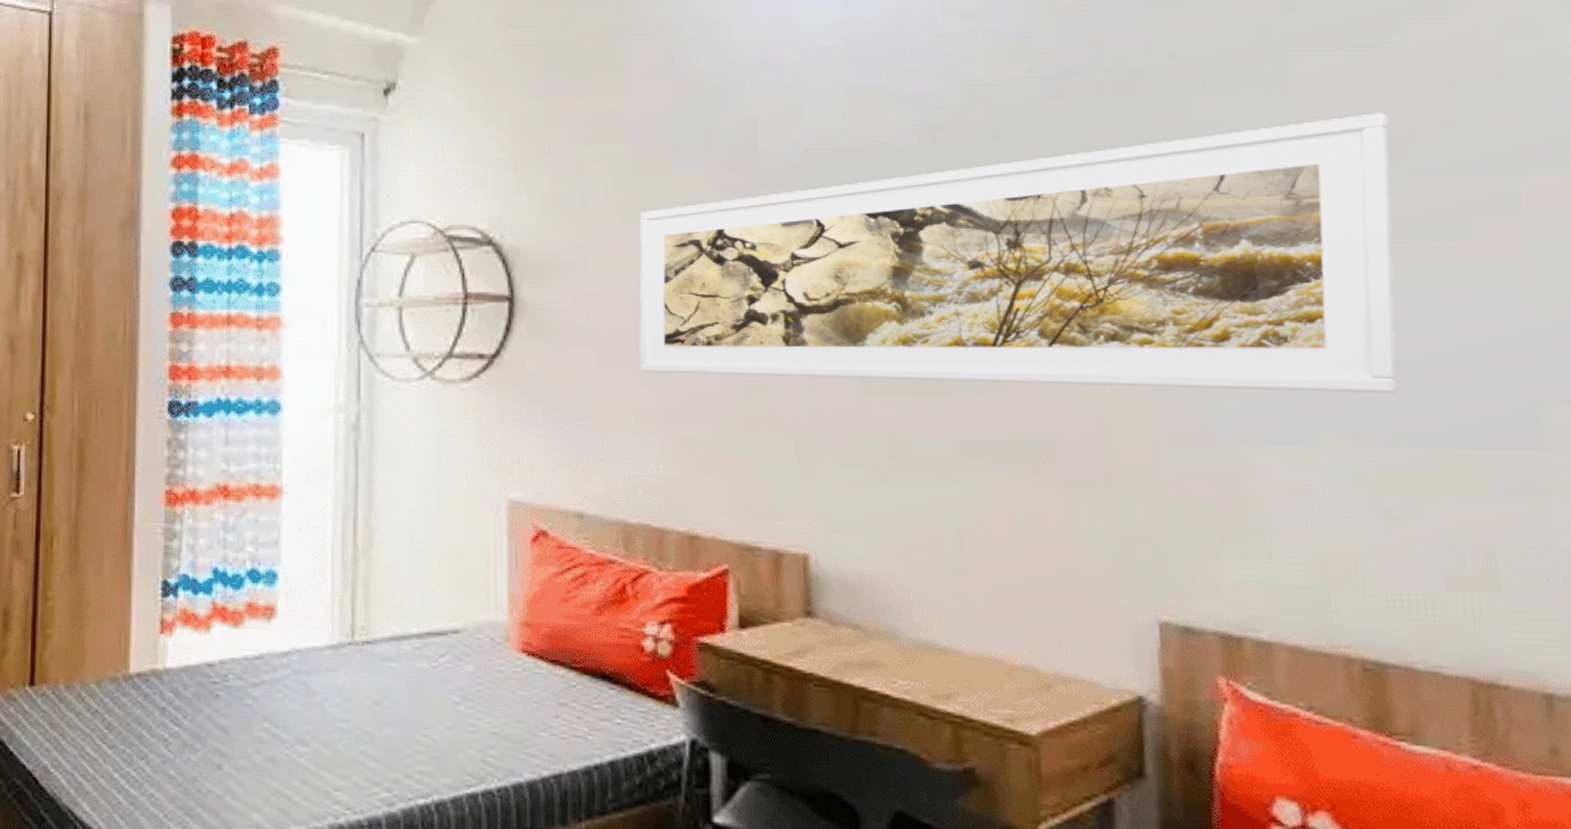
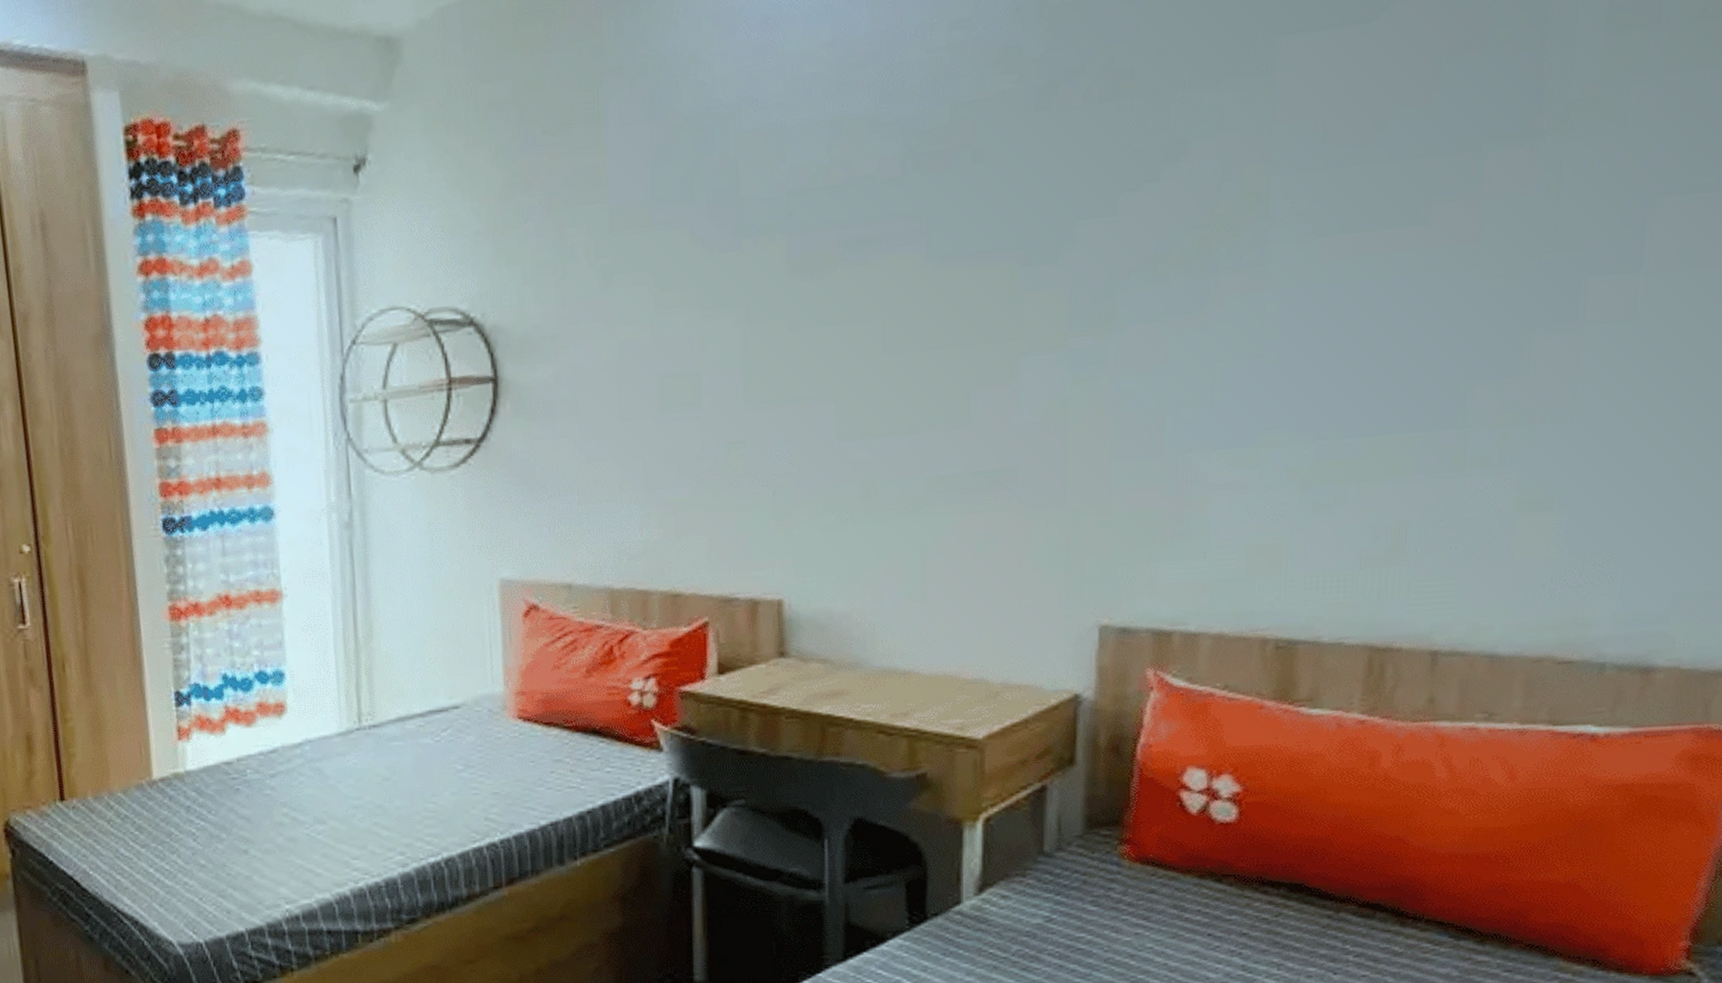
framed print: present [639,113,1398,393] -> none [621,95,1367,441]

